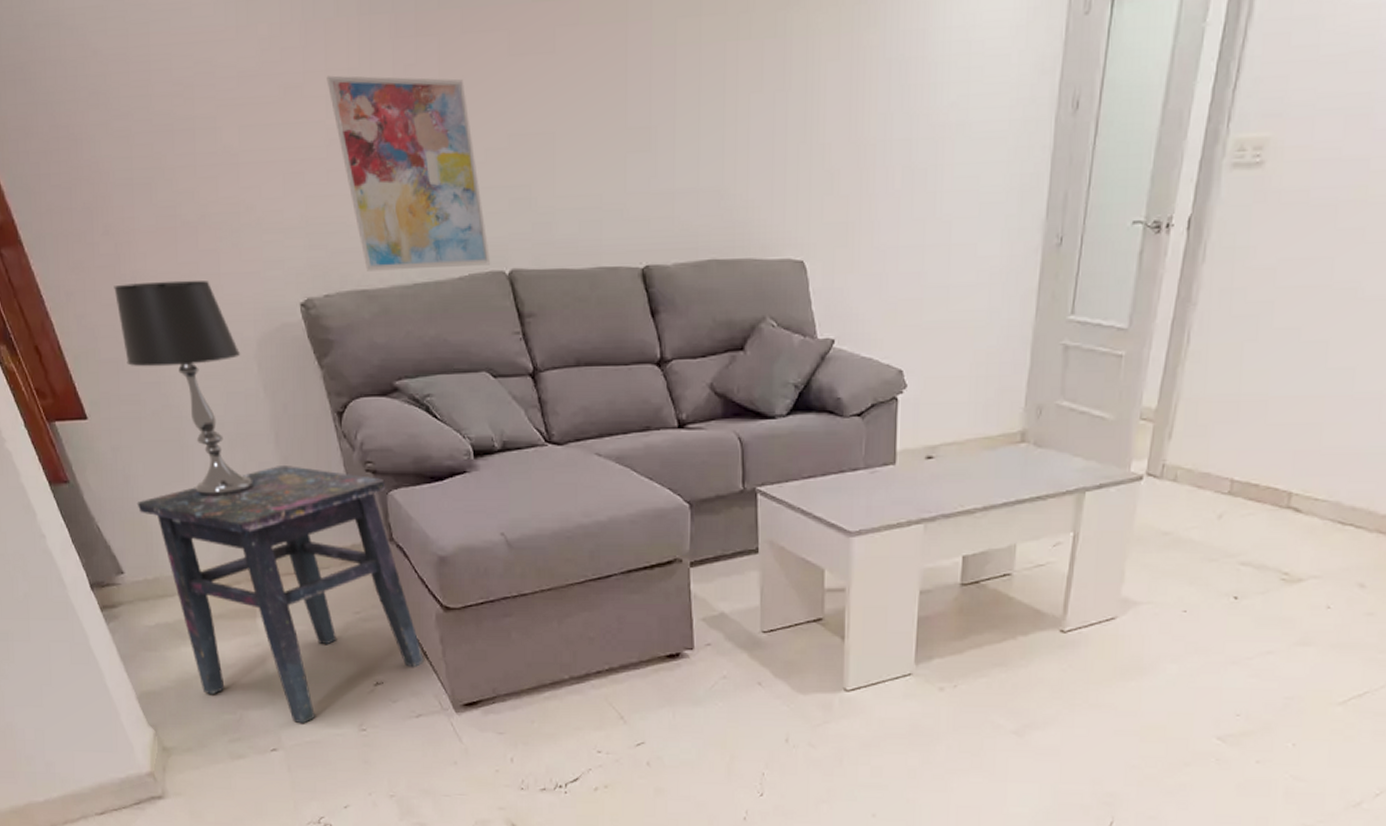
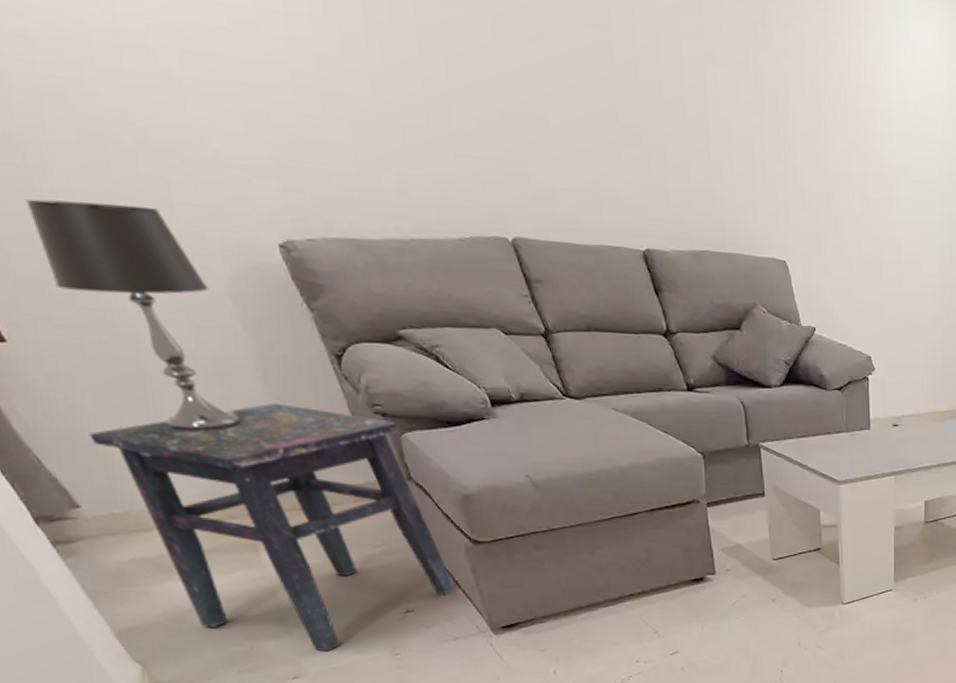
wall art: present [326,75,491,271] -> none [285,18,493,231]

